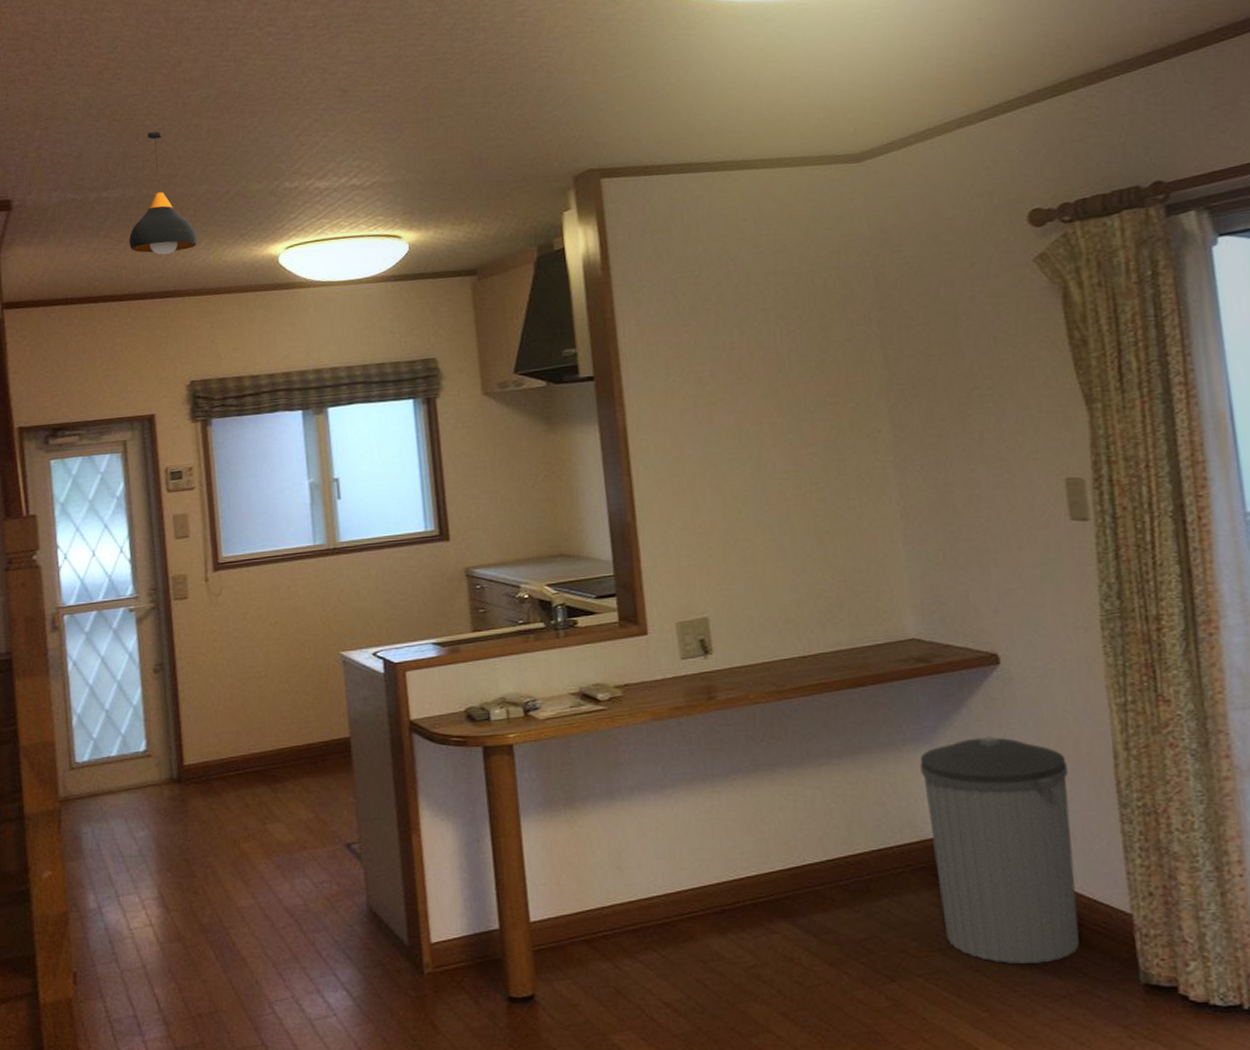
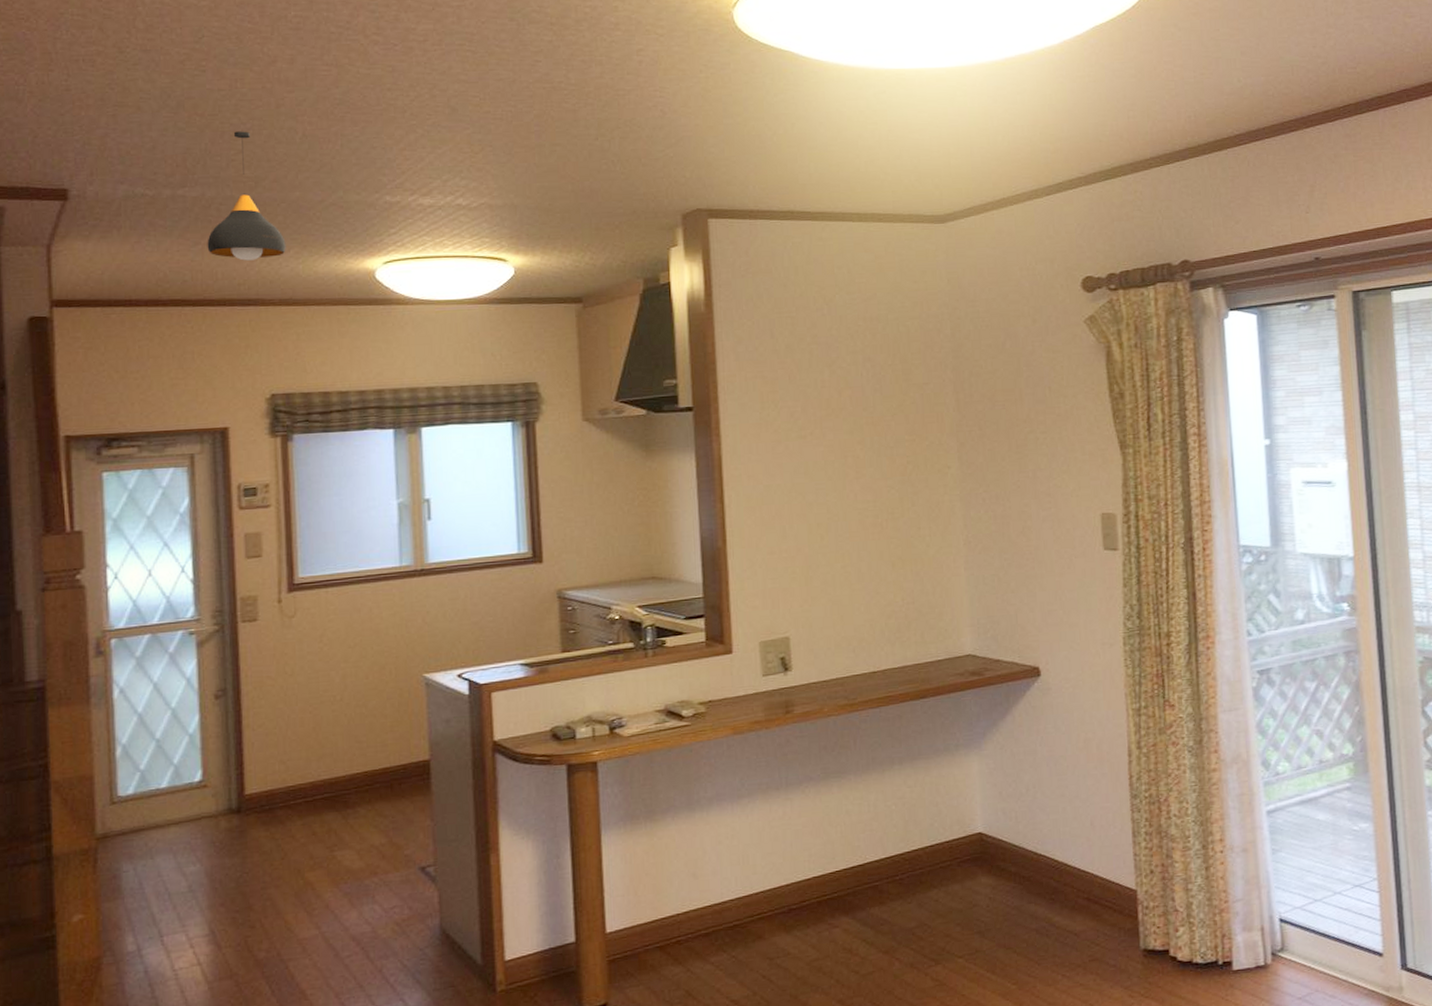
trash can: present [920,736,1080,964] -> none [970,740,1094,940]

